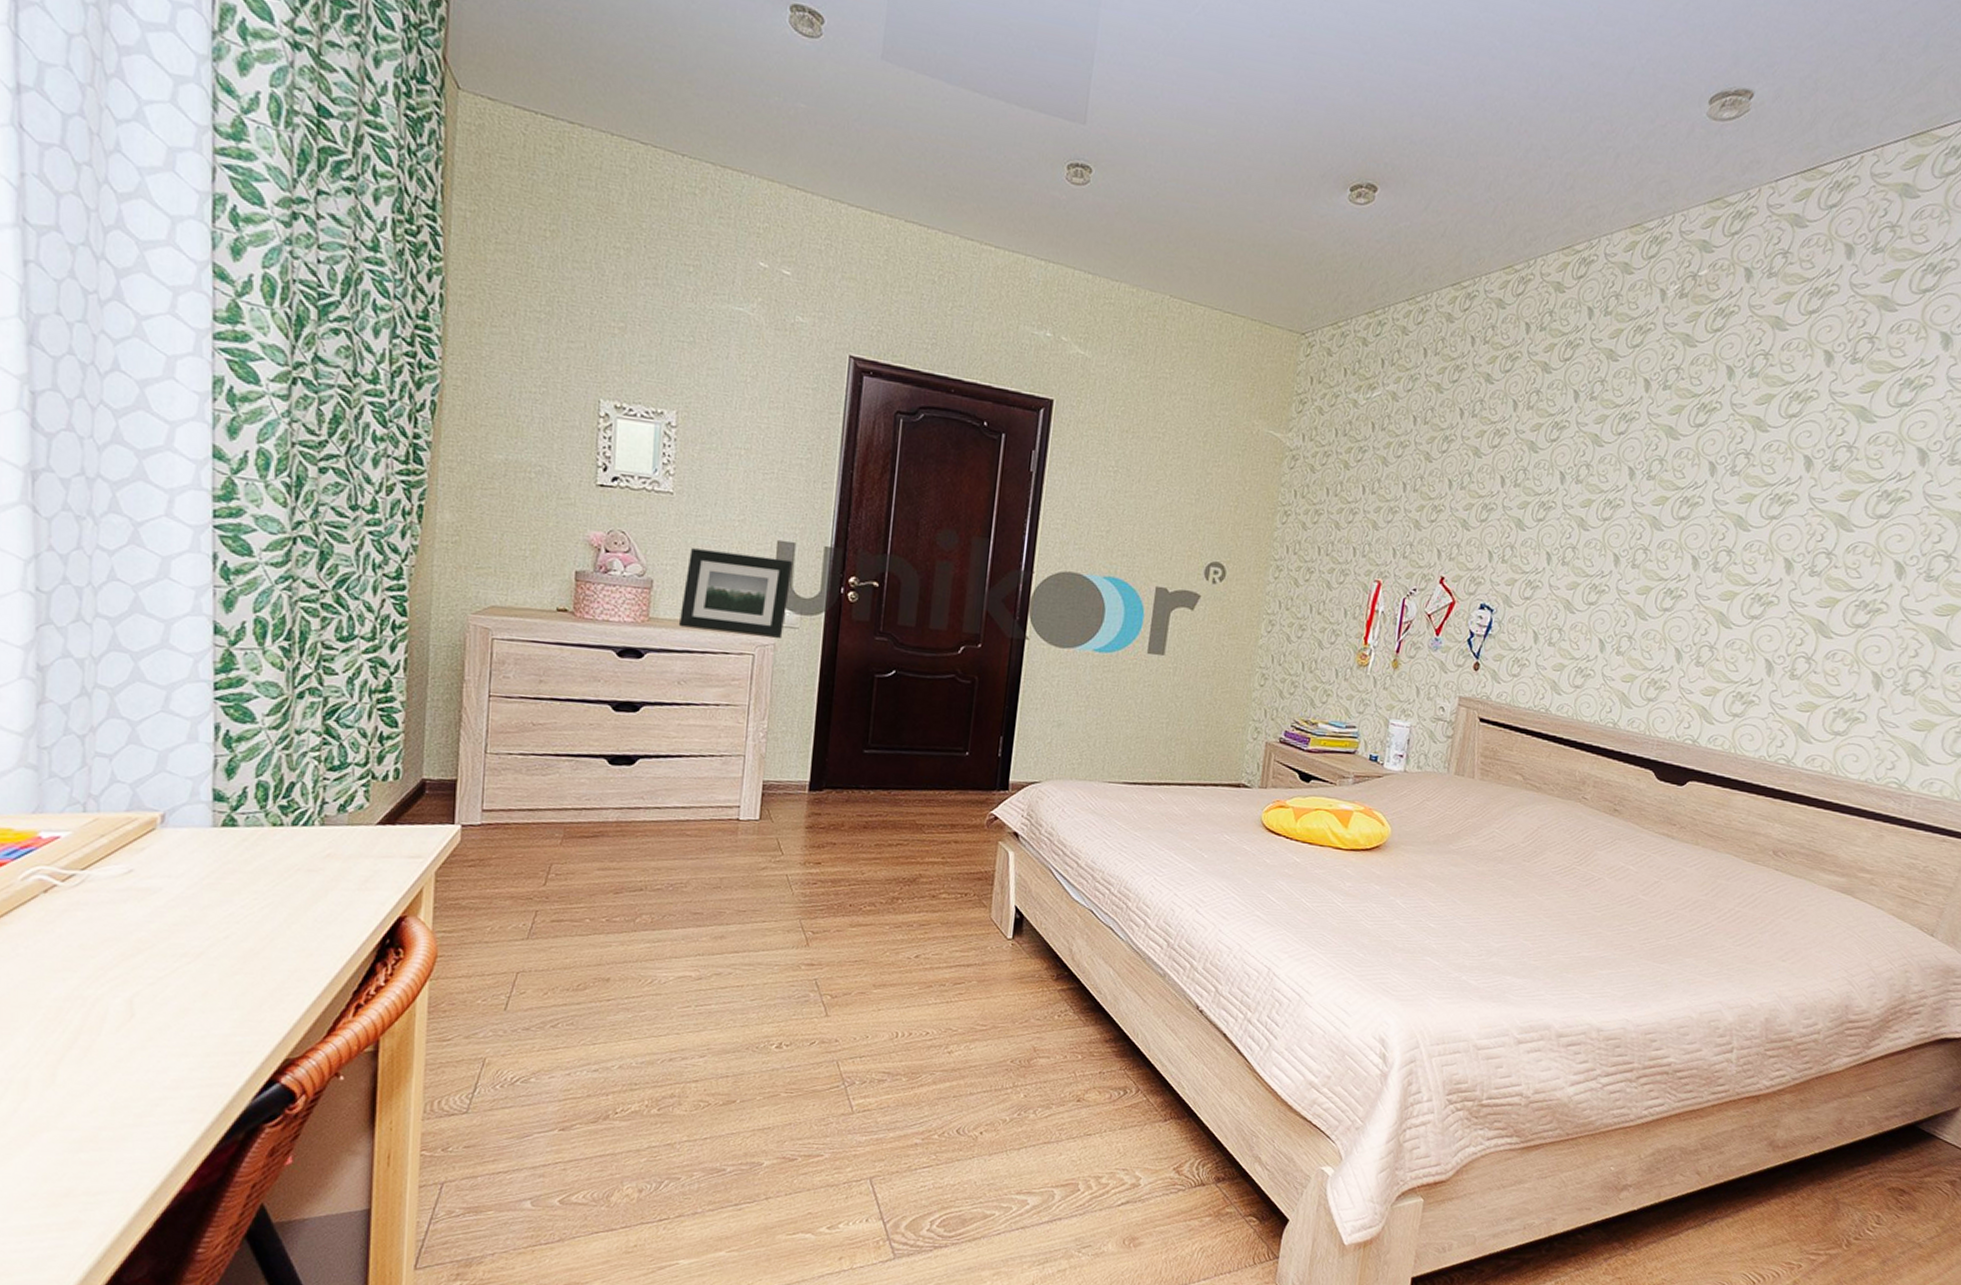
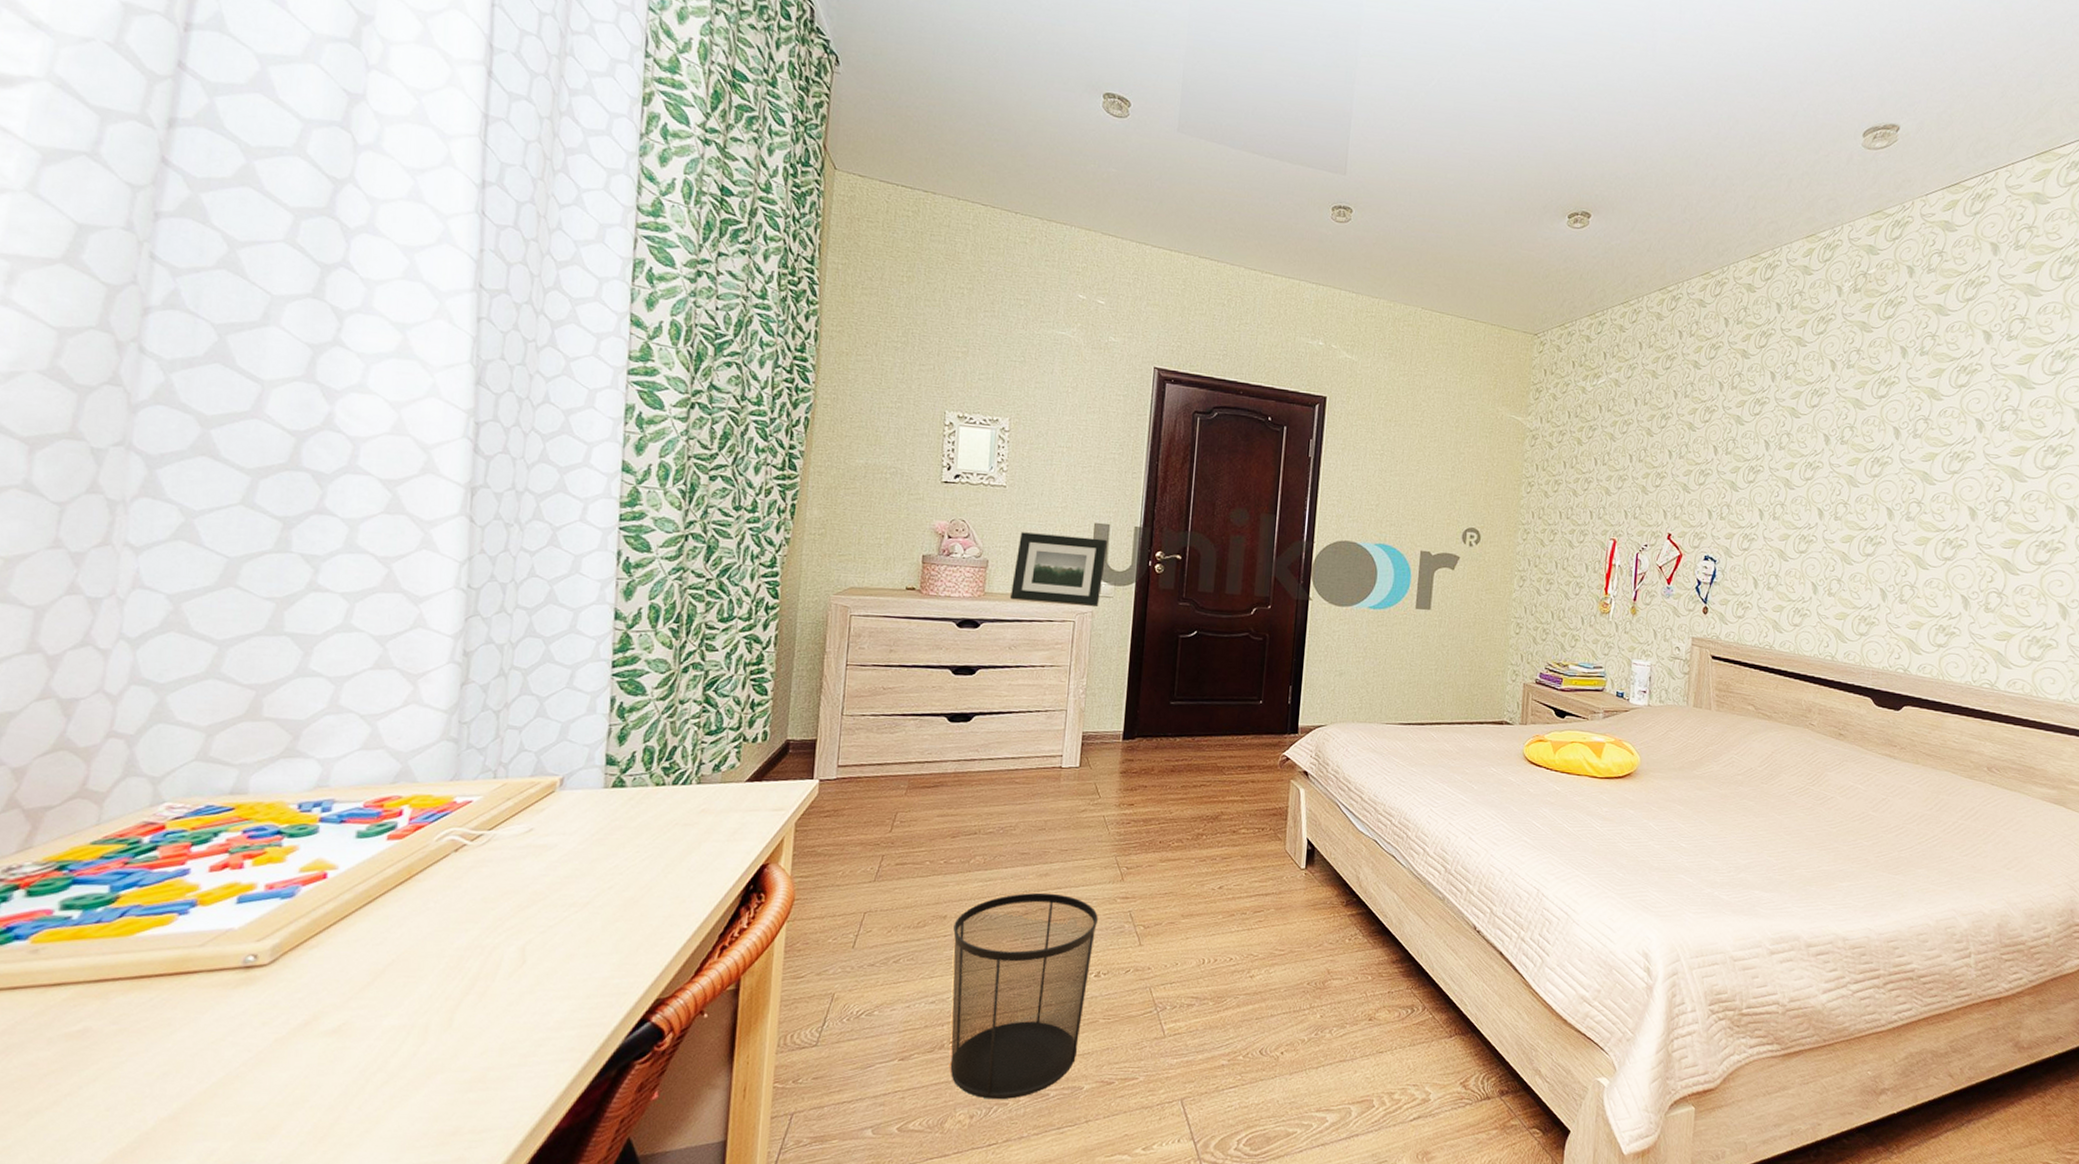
waste bin: none [616,956,780,1174] -> present [950,892,1098,1100]

